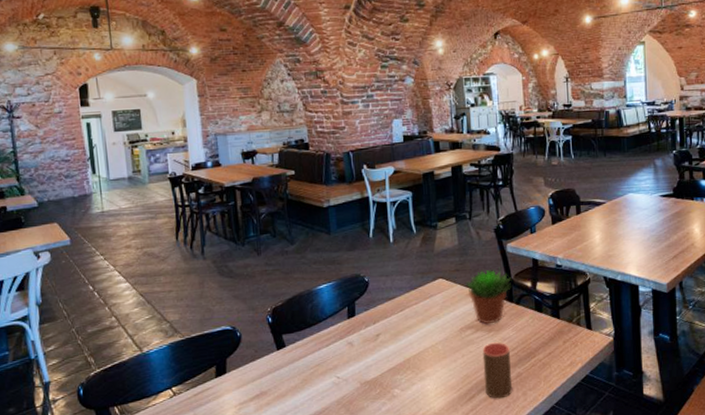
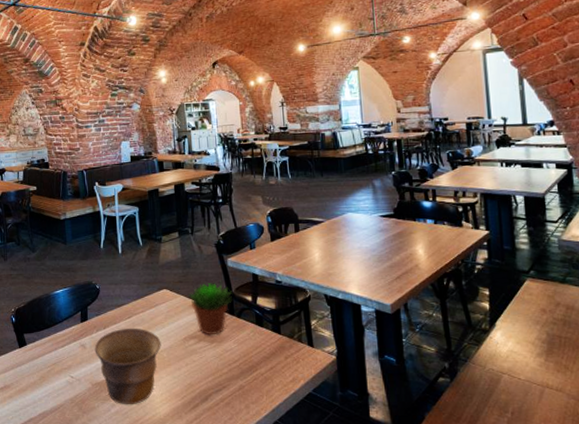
bowl: none [363,321,436,402] -> present [94,328,161,404]
cup: present [482,342,513,399] -> none [205,353,235,410]

